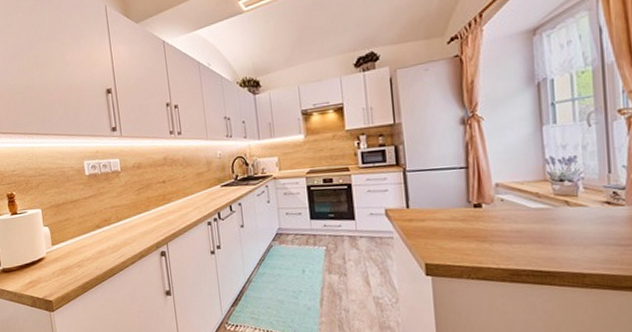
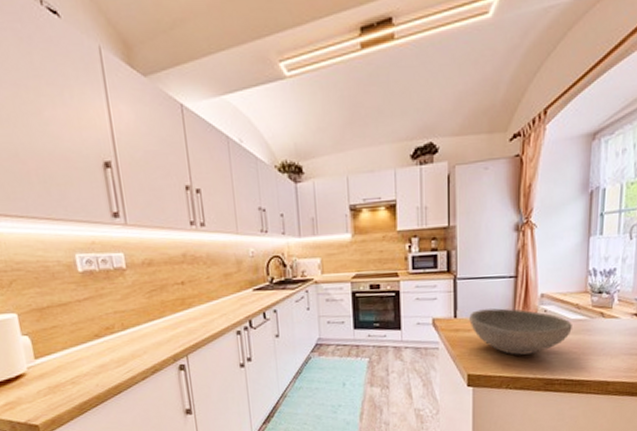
bowl: none [422,198,534,245] -> present [469,308,572,355]

